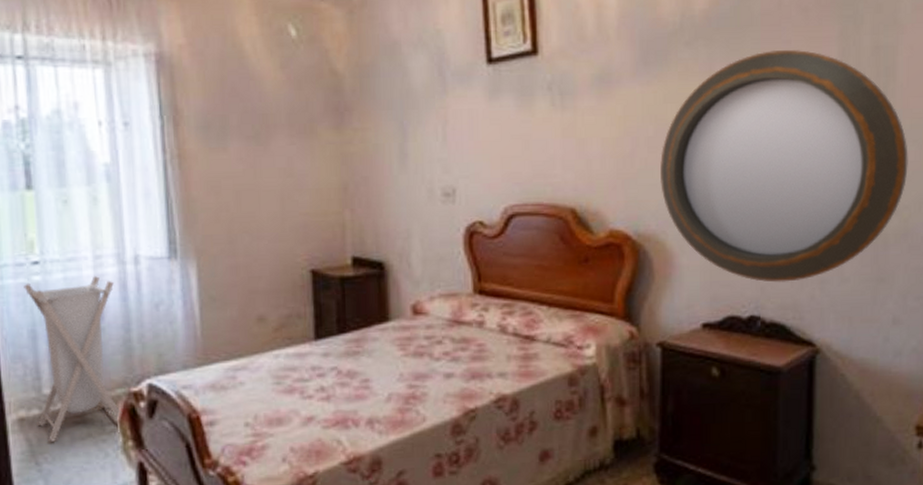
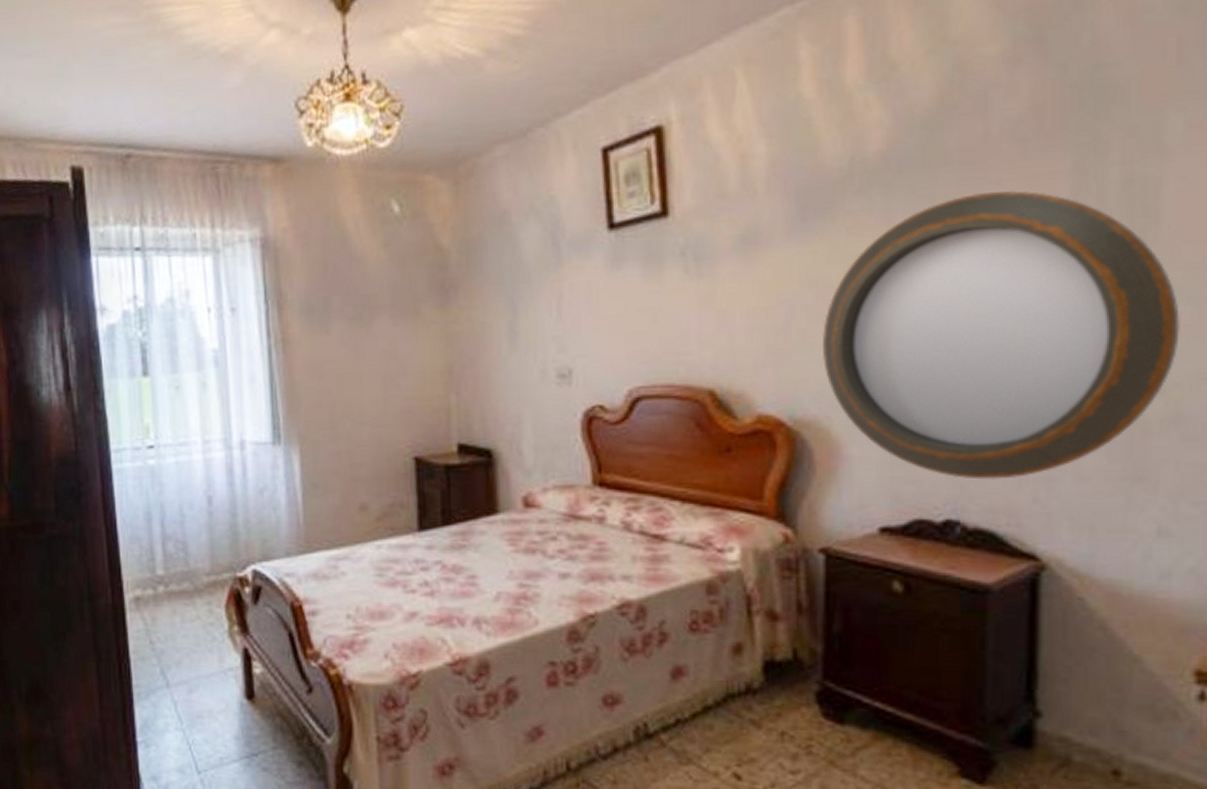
laundry hamper: present [24,276,123,442] -> none [140,461,229,622]

